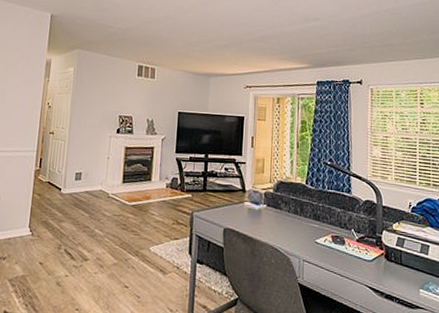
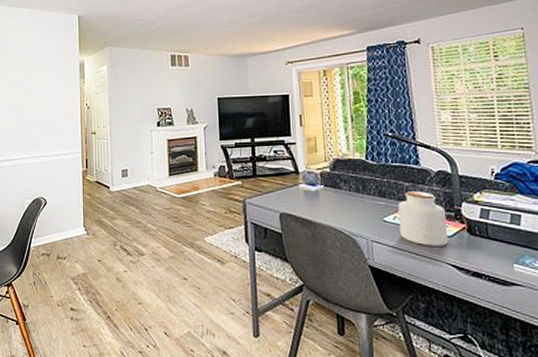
jar: none [329,217,369,269] -> present [398,191,449,246]

